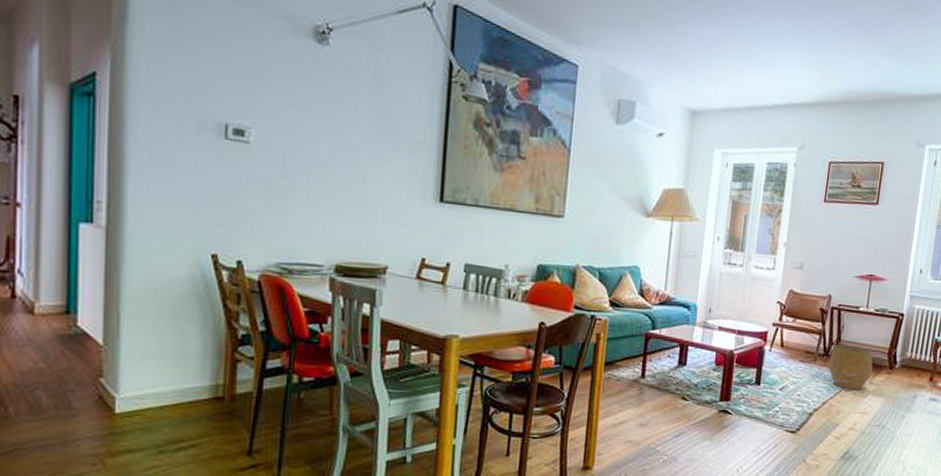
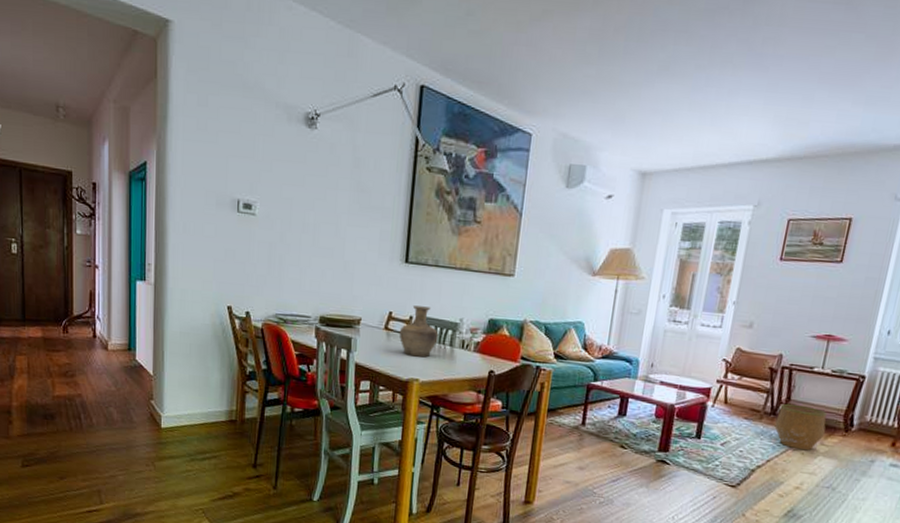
vase: none [434,250,481,310] -> present [399,305,439,358]

